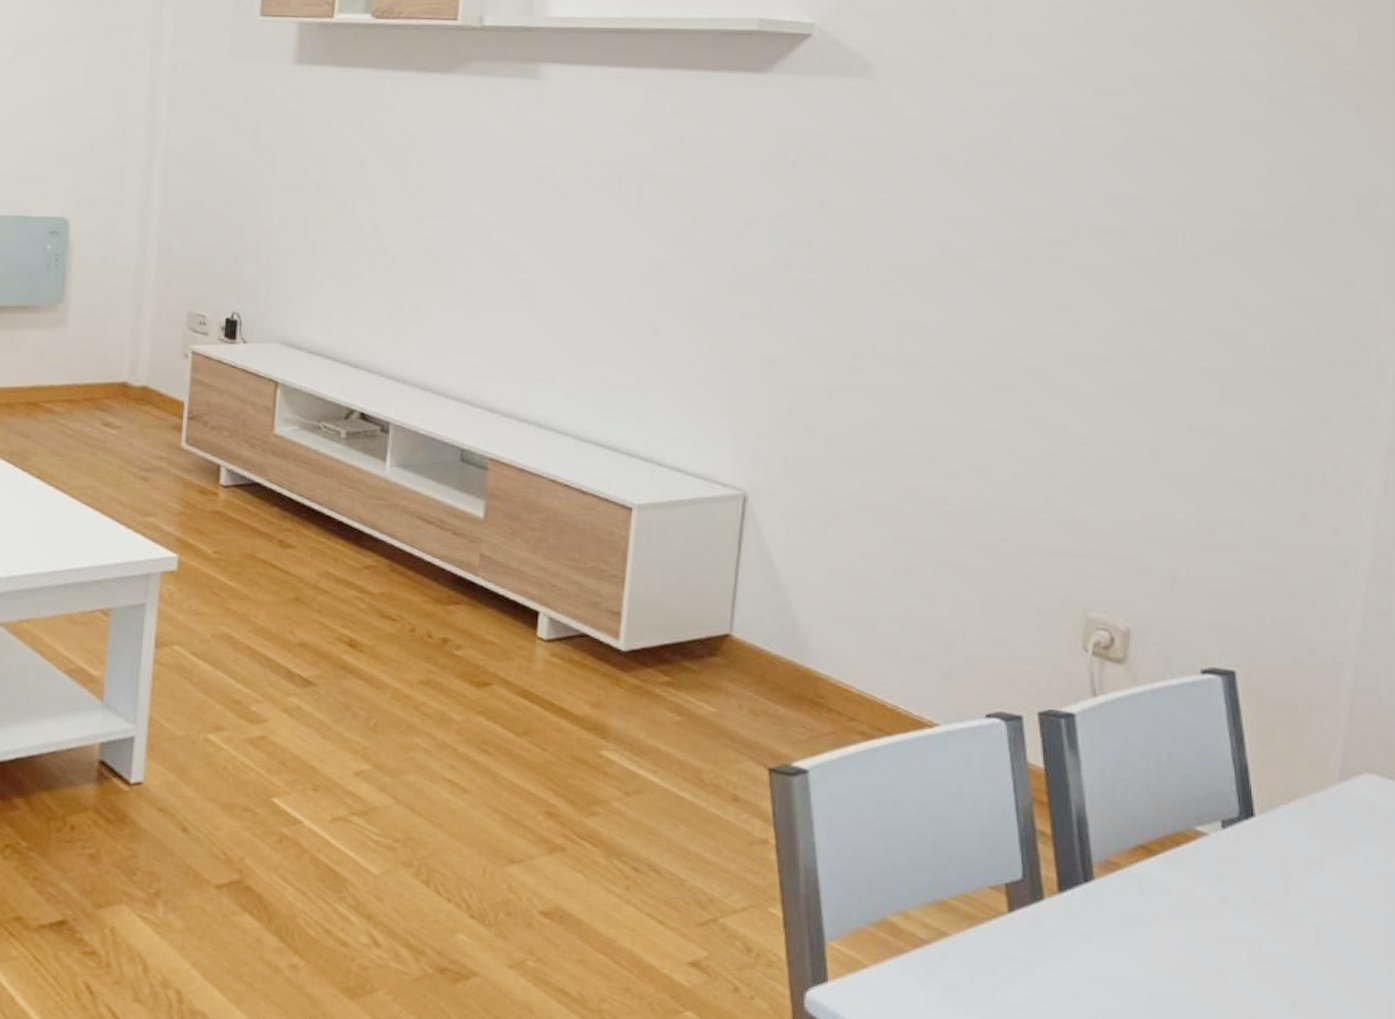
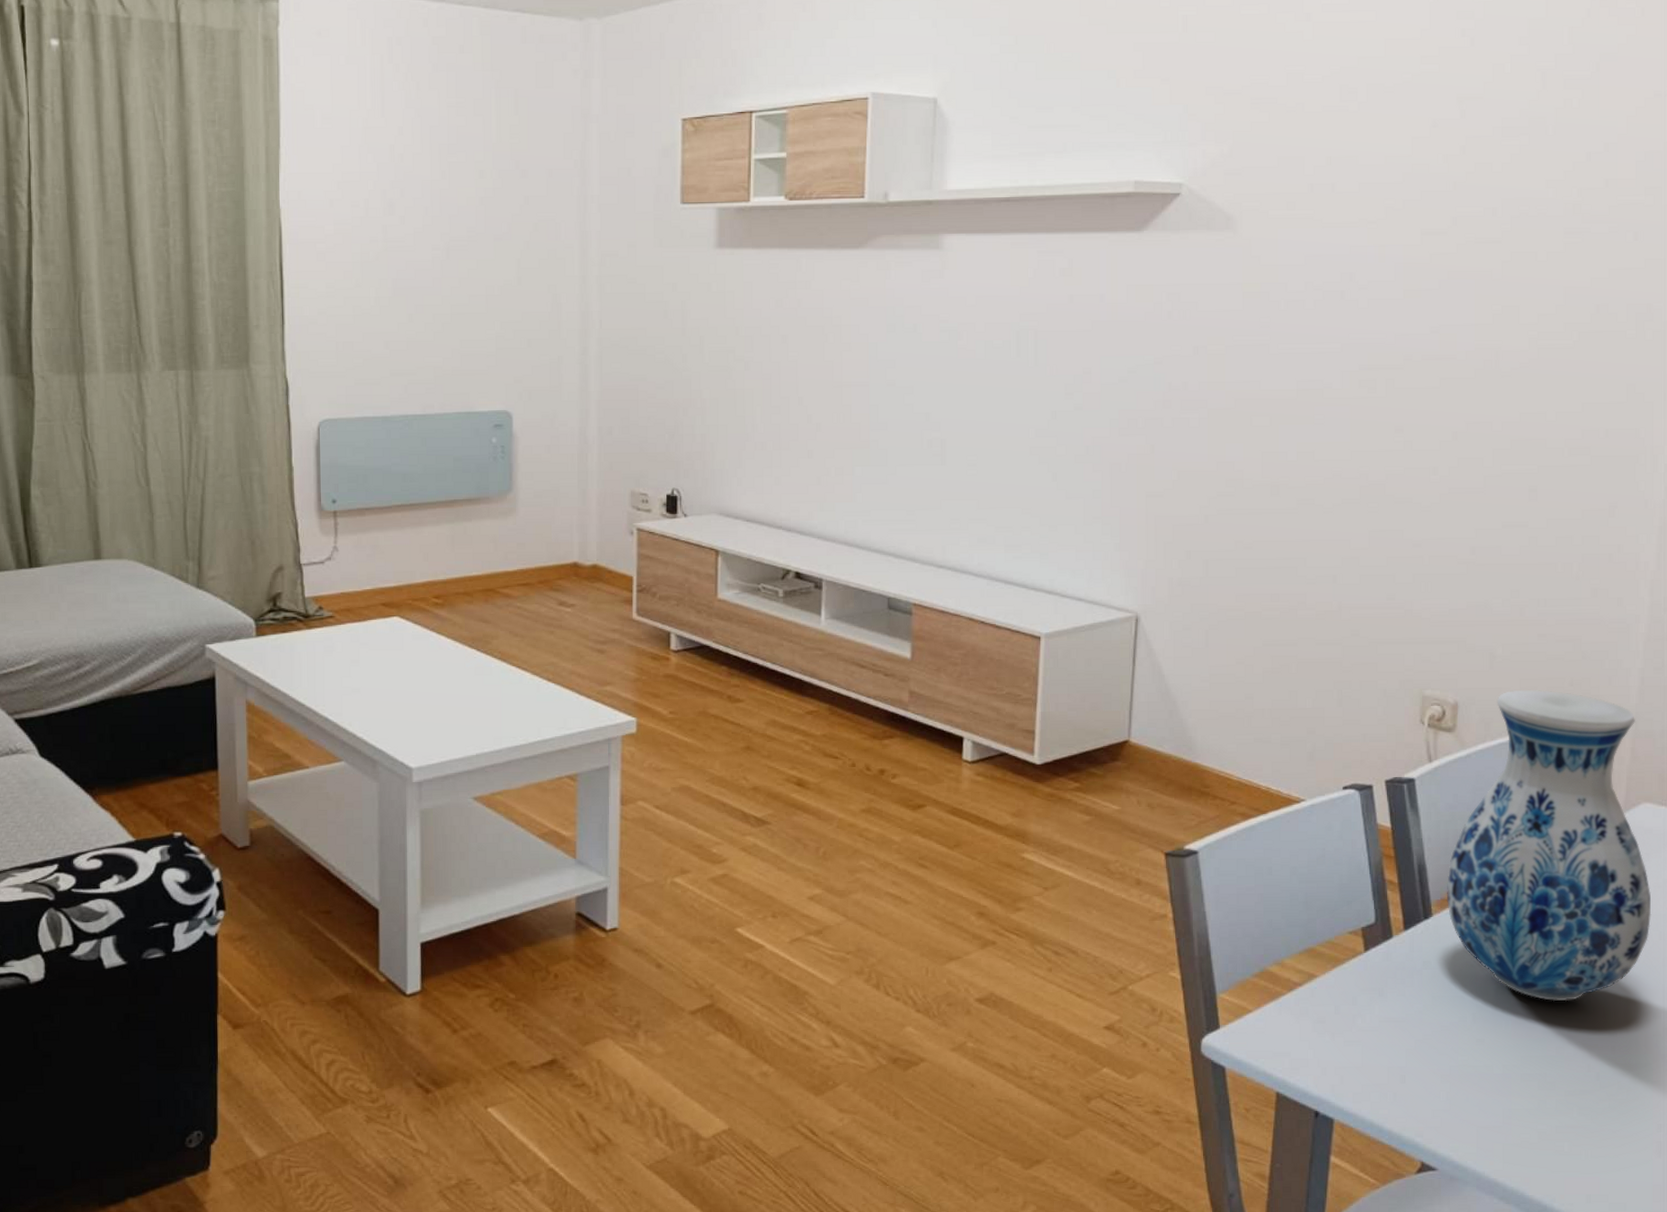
vase: none [1111,622,1376,1004] -> present [1446,690,1652,1002]

